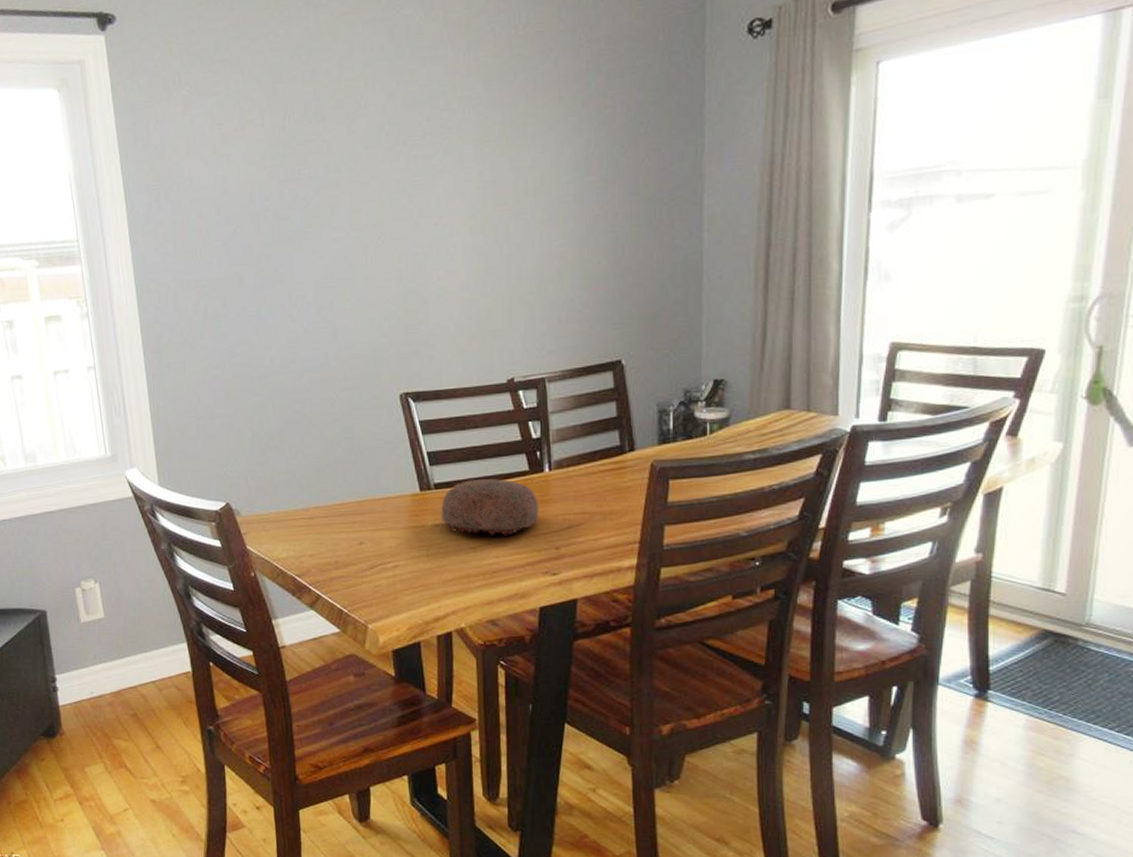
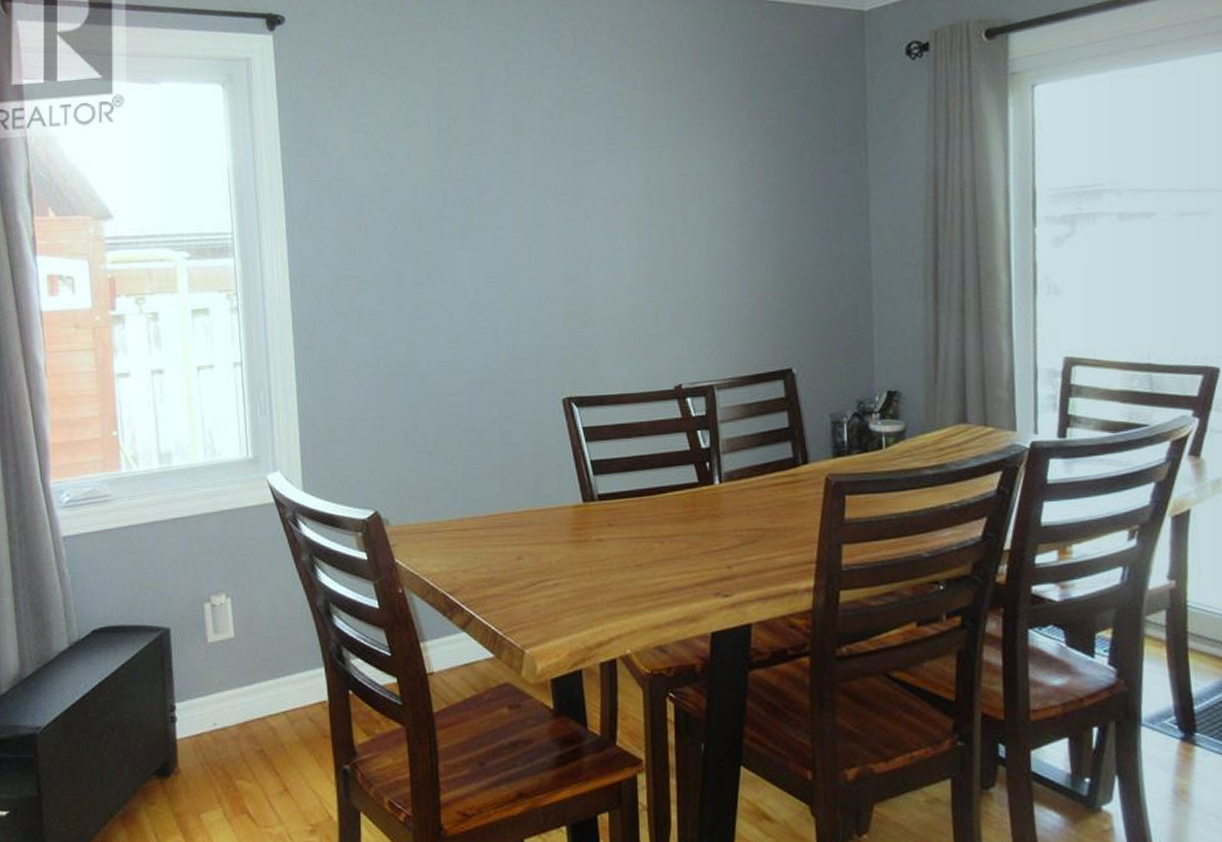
decorative bowl: present [441,479,539,536] -> none [605,491,709,553]

